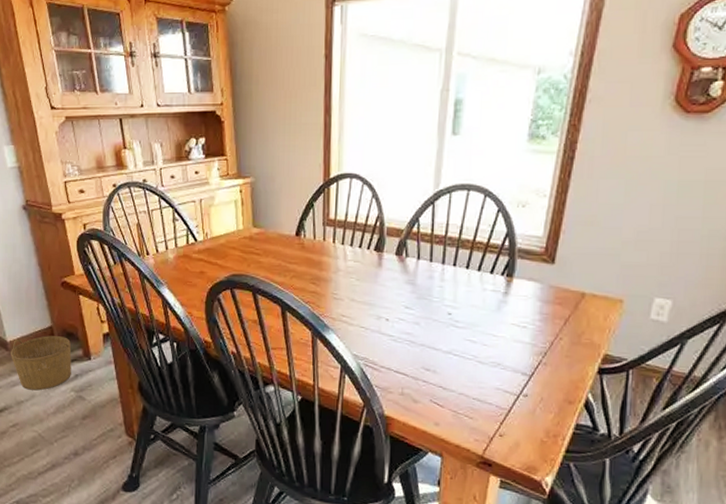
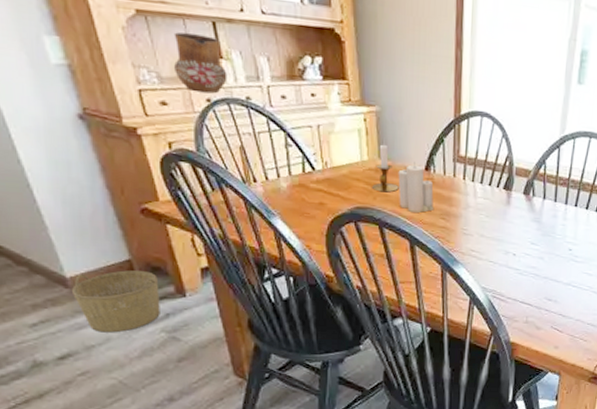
ceramic pitcher: none [91,131,129,180] -> present [174,32,228,94]
candlestick: none [245,213,271,259] -> present [371,144,399,193]
candle: none [270,228,305,278] -> present [398,162,434,213]

